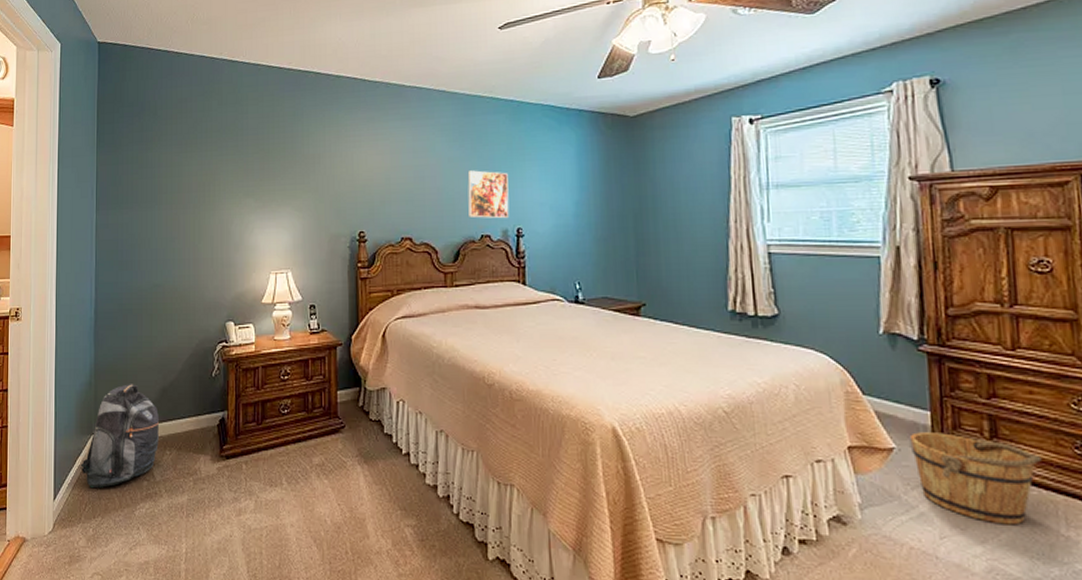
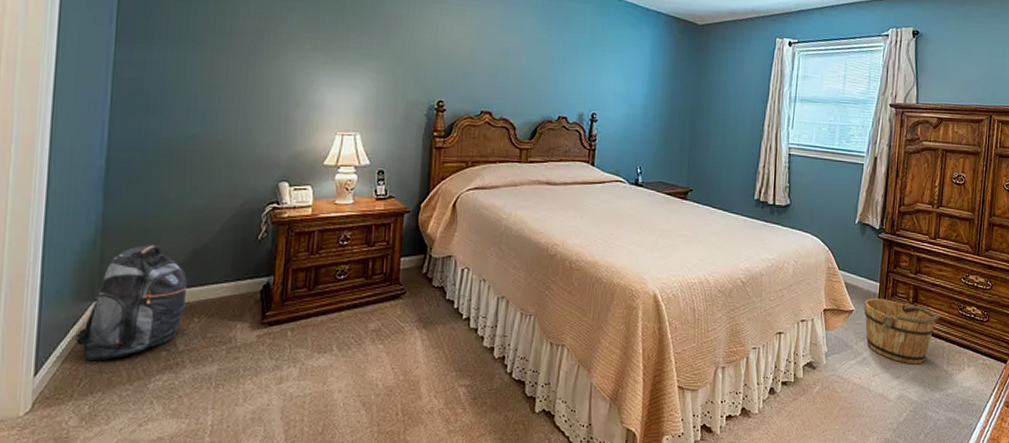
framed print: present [467,170,509,219] -> none [549,54,589,104]

